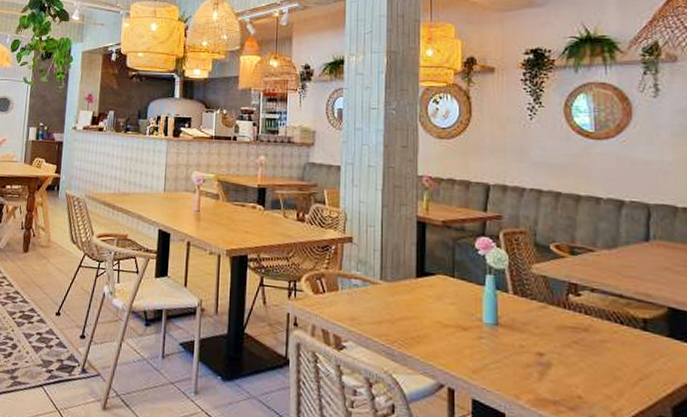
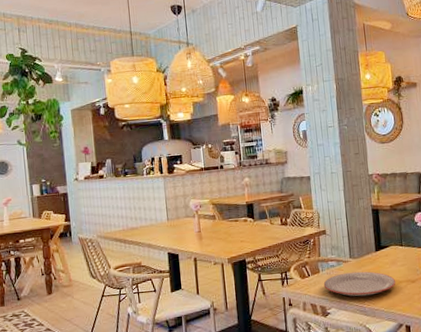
plate: none [341,297,441,336] -> present [323,271,396,297]

